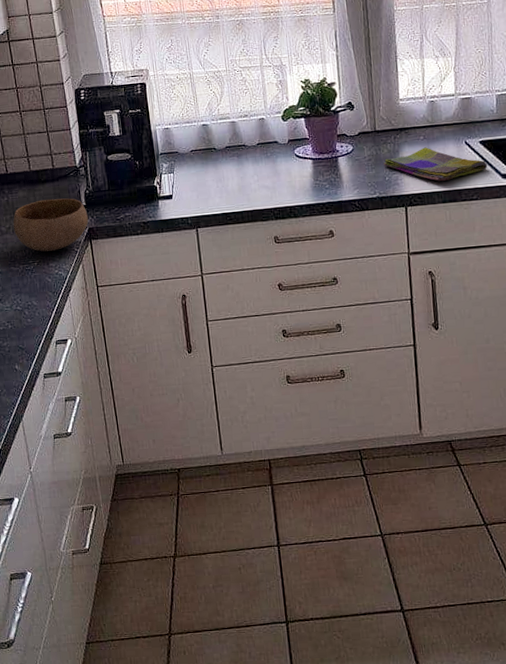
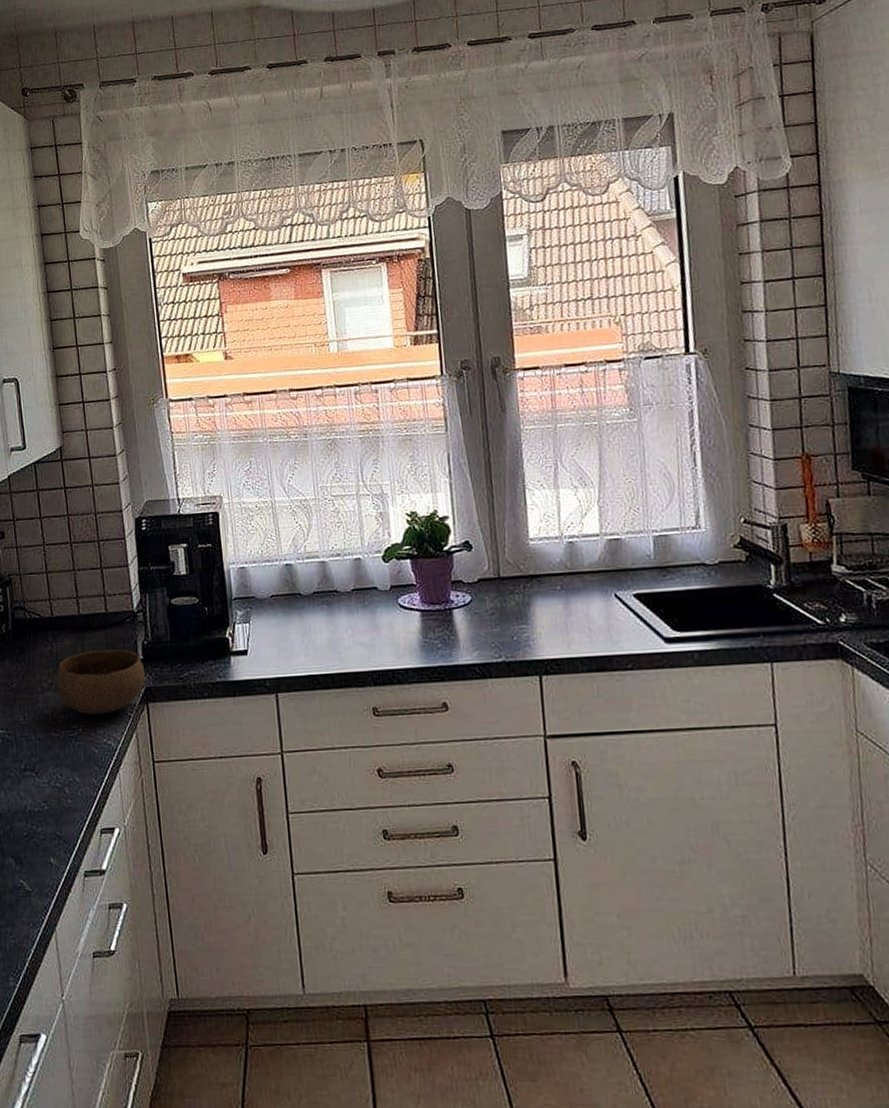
dish towel: present [383,147,488,182] -> none [510,600,646,645]

